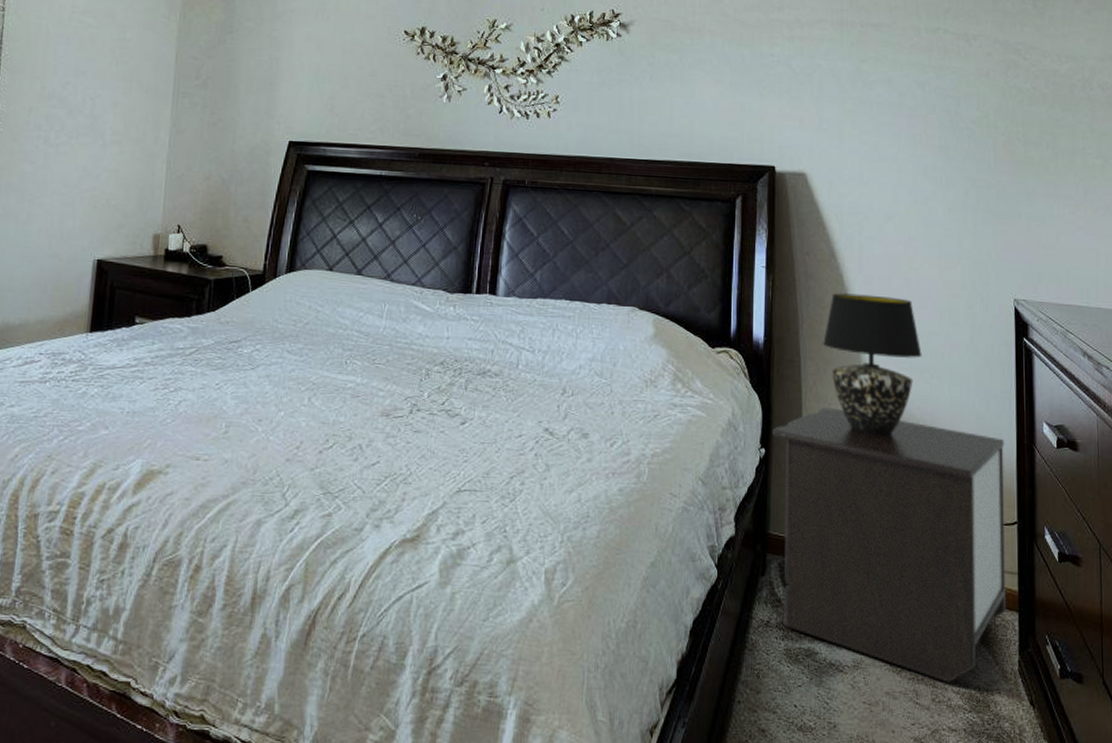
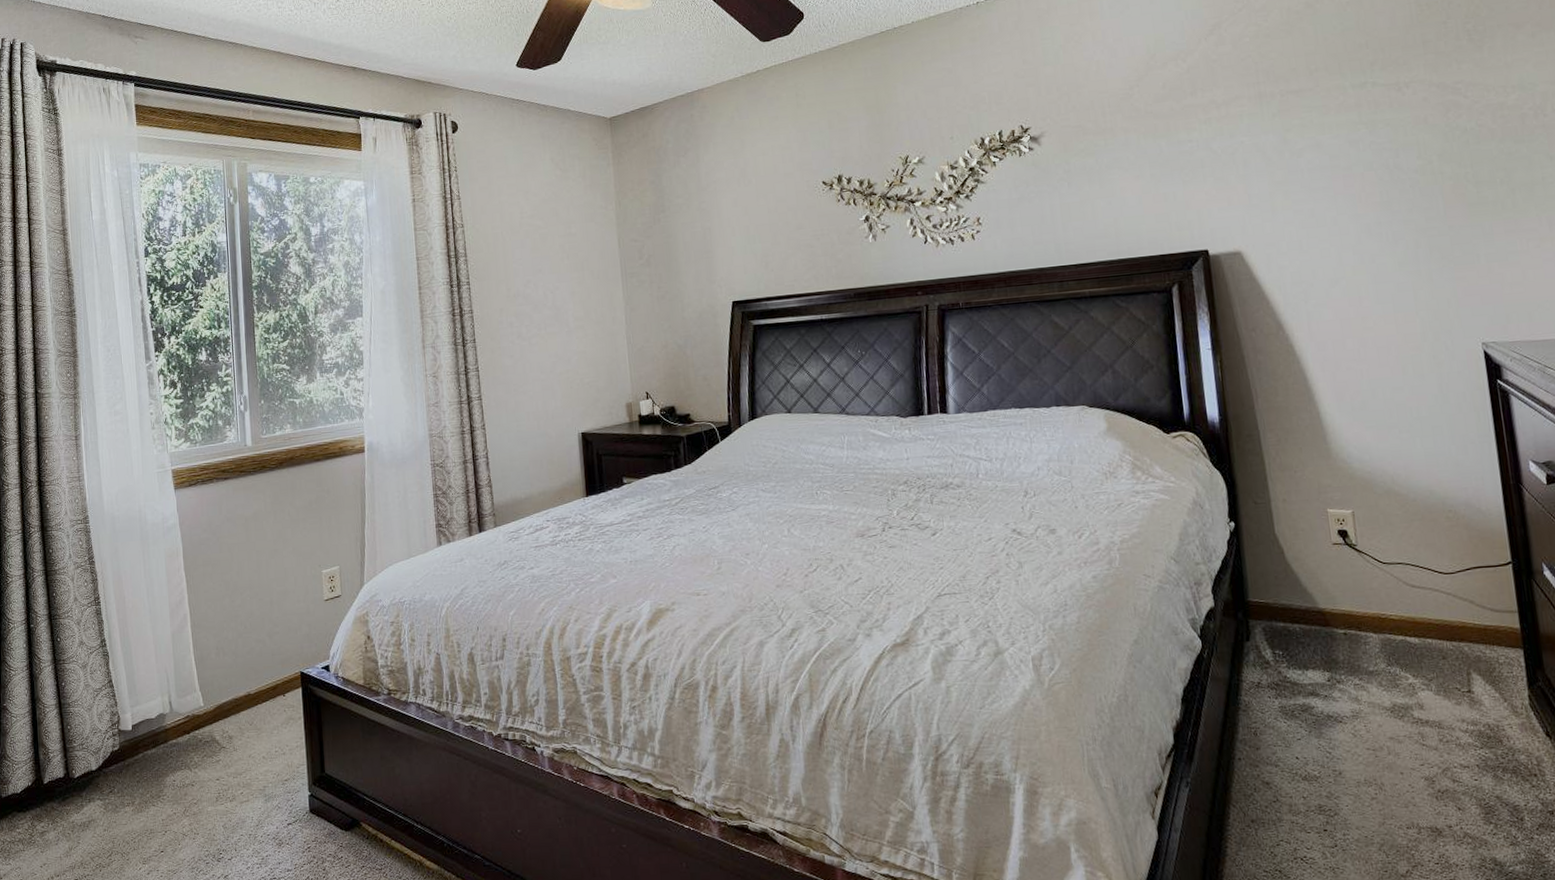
nightstand: present [773,407,1007,683] -> none [1240,474,1510,723]
table lamp: present [822,293,922,436] -> none [1280,359,1388,496]

